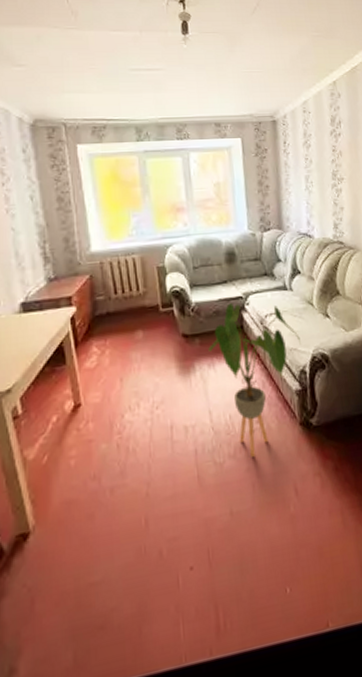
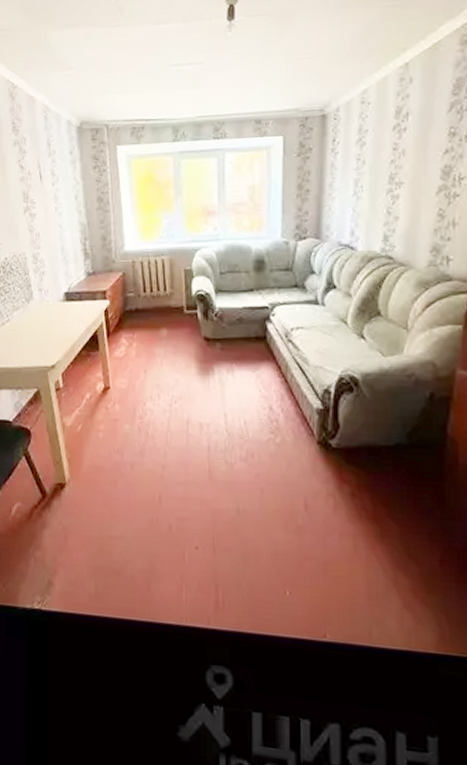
house plant: present [208,303,301,457] -> none [228,312,328,464]

